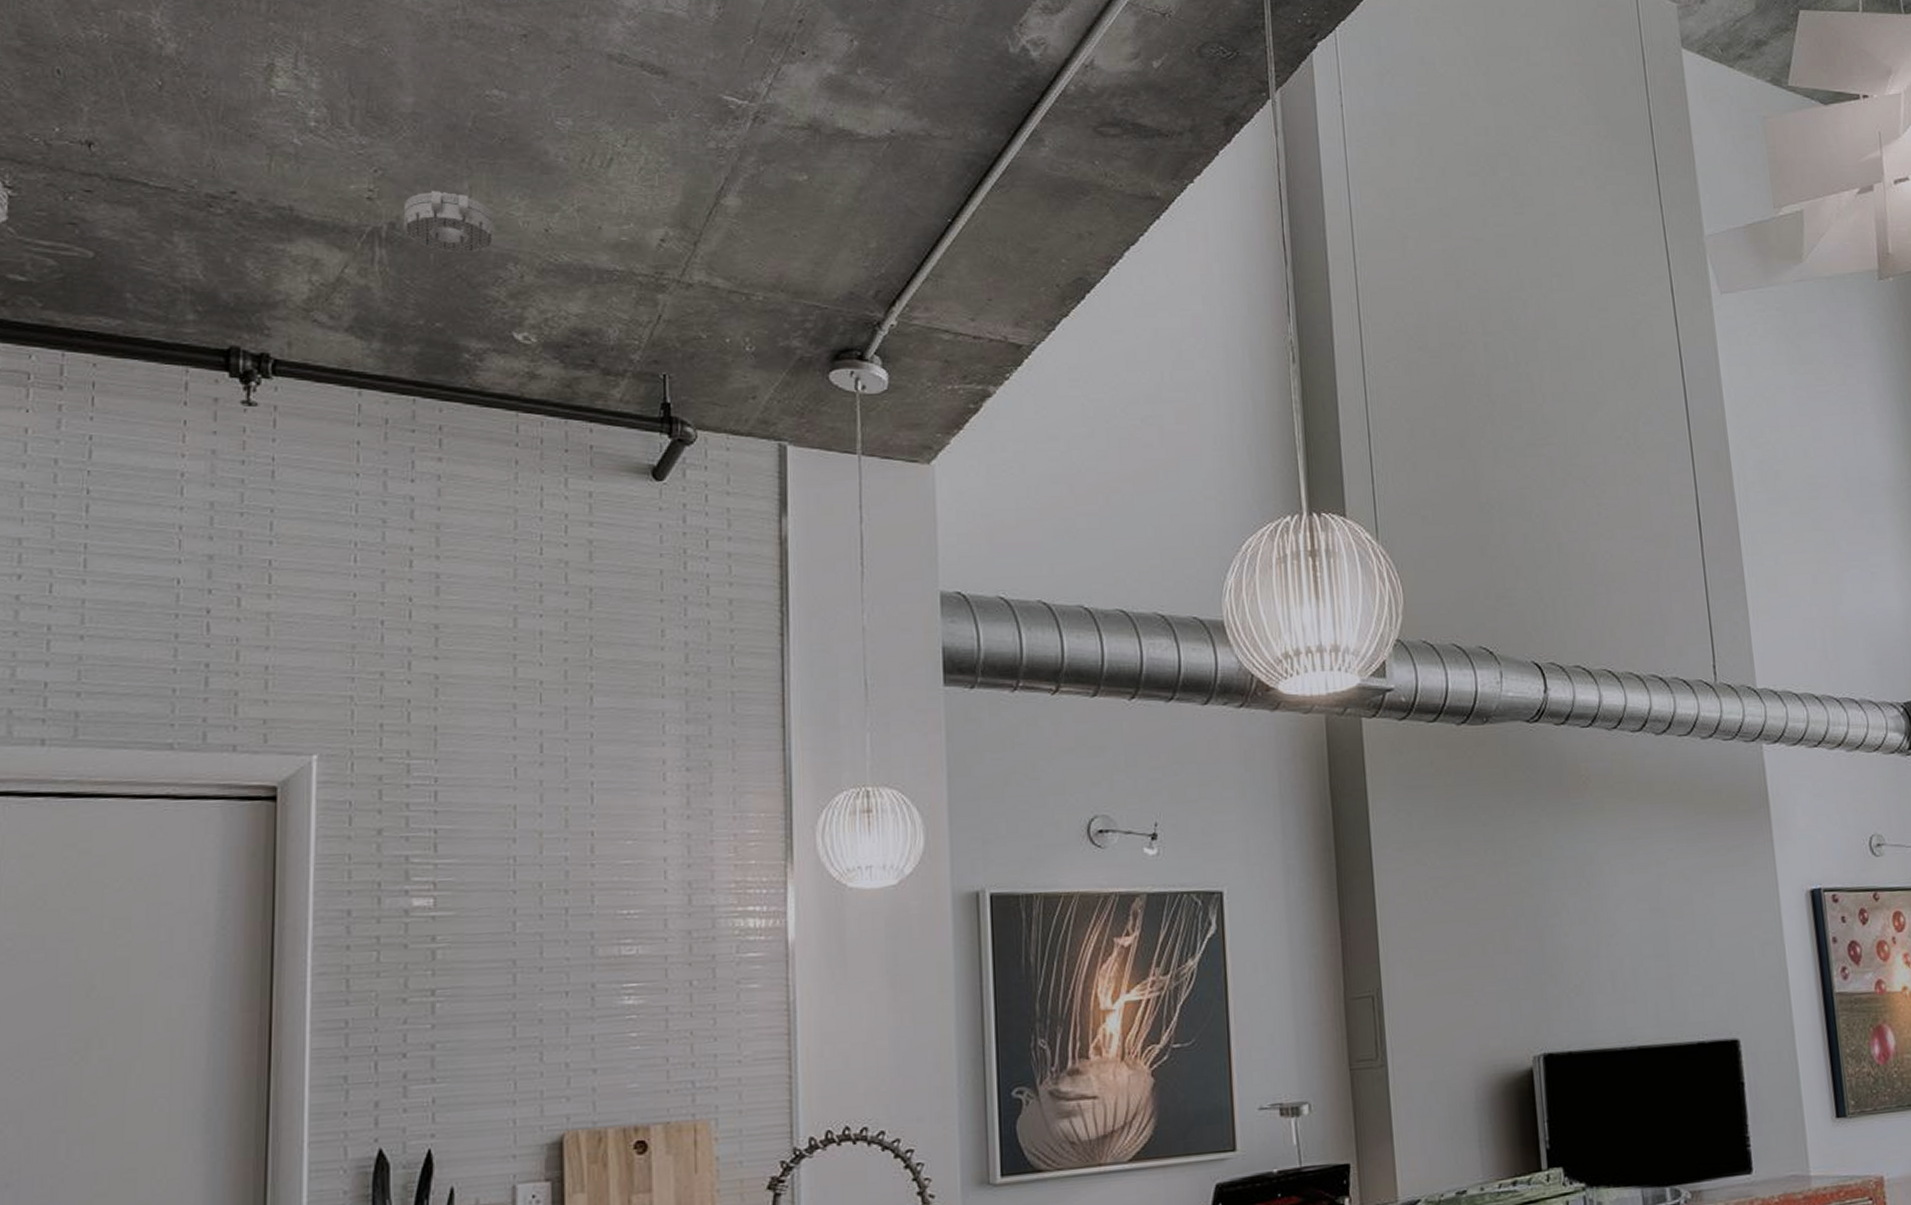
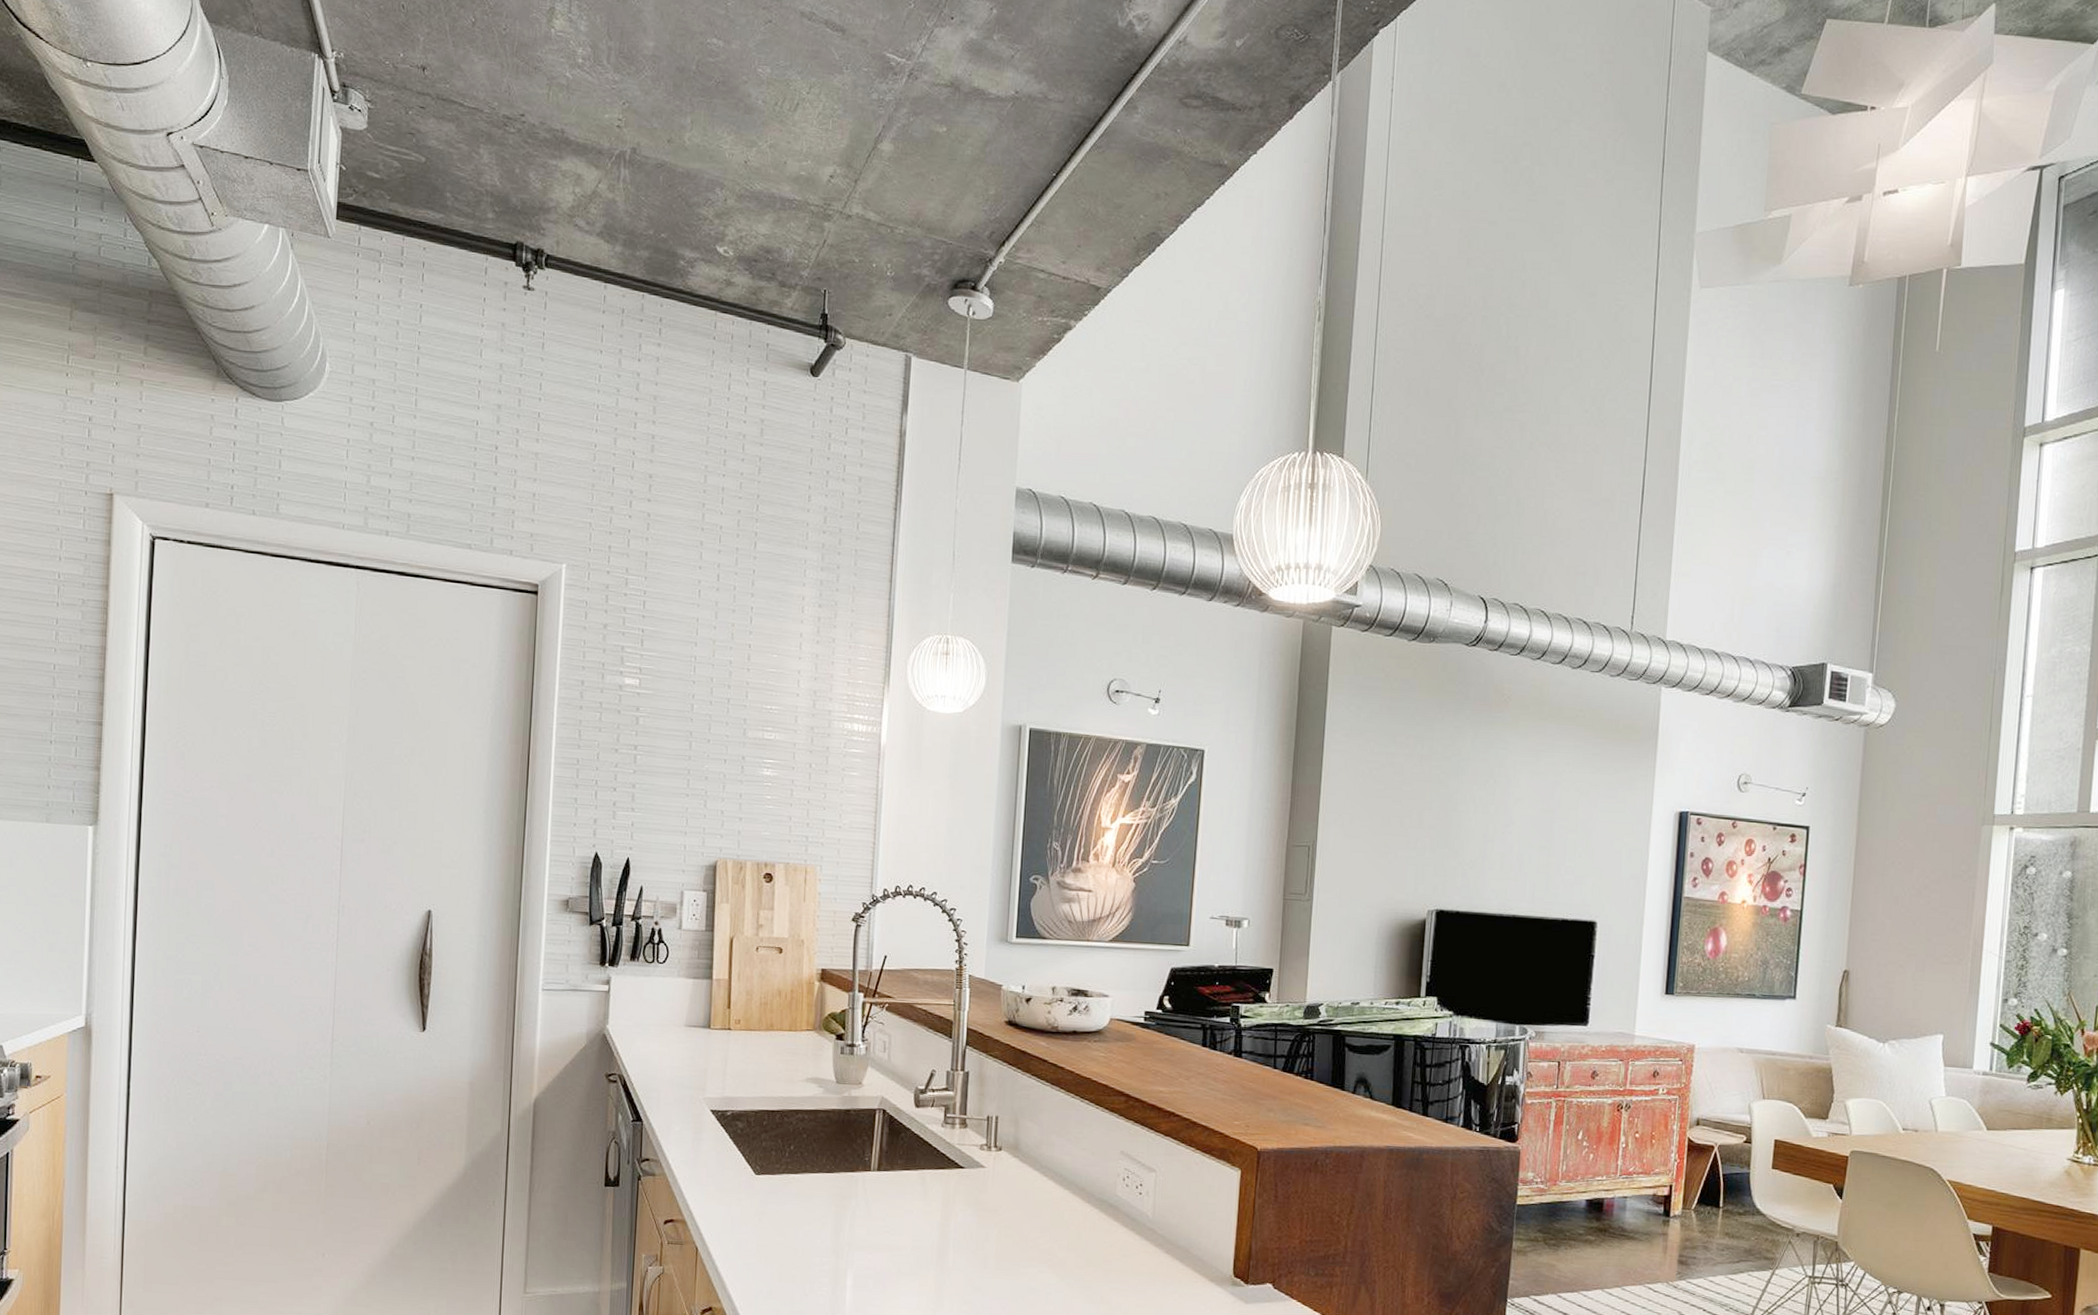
smoke detector: present [404,190,495,253] -> none [642,122,709,178]

